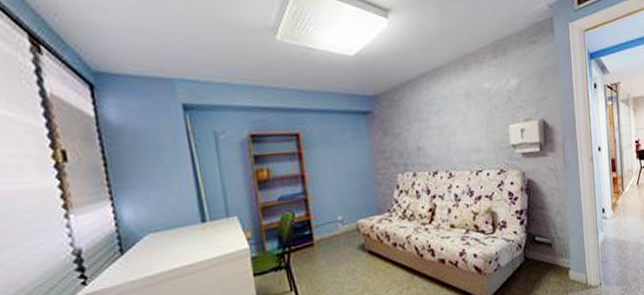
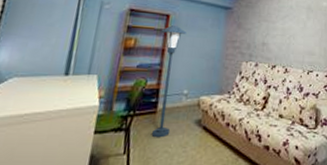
floor lamp: none [294,145,334,271] -> present [151,25,187,138]

